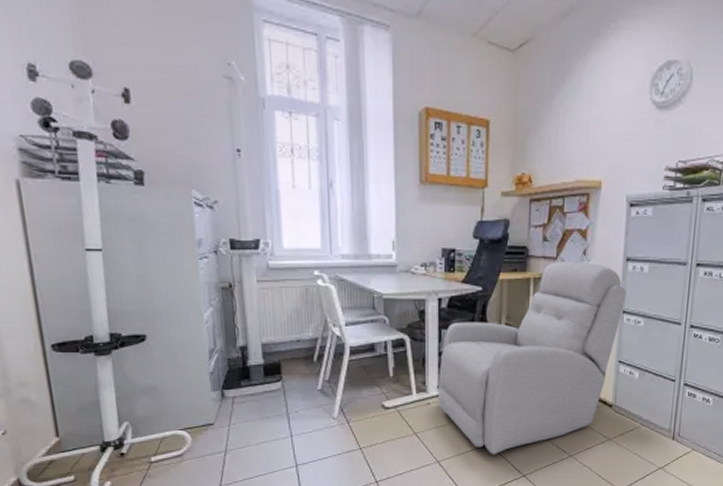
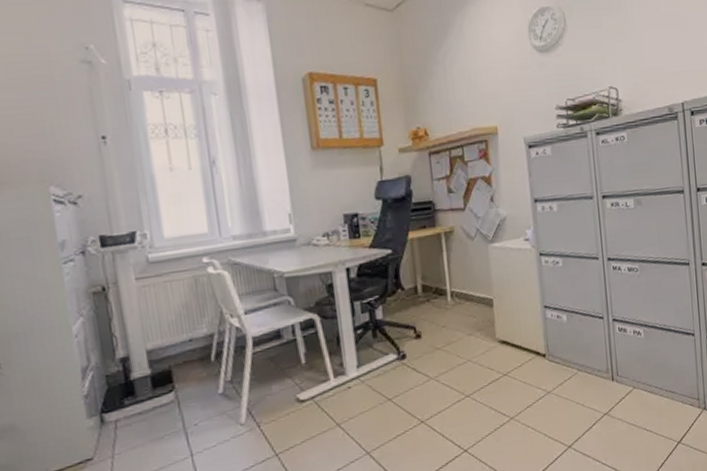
chair: present [437,261,627,455] -> none [356,209,541,434]

